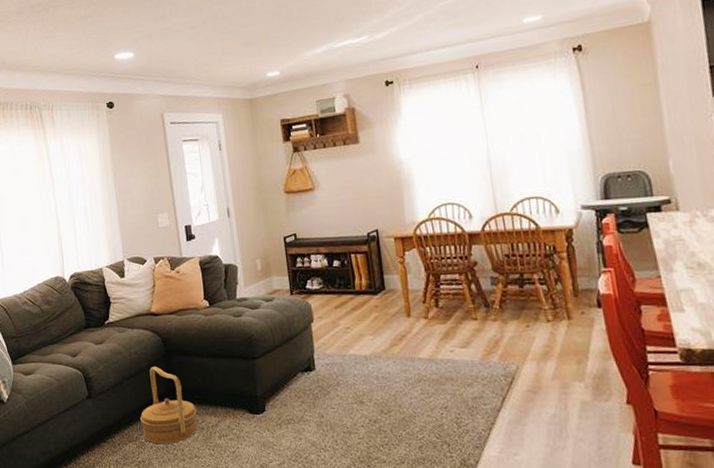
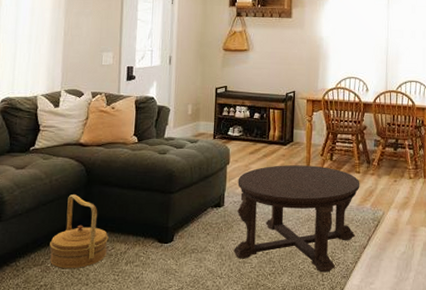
coffee table: none [326,315,484,443] -> present [233,165,360,273]

